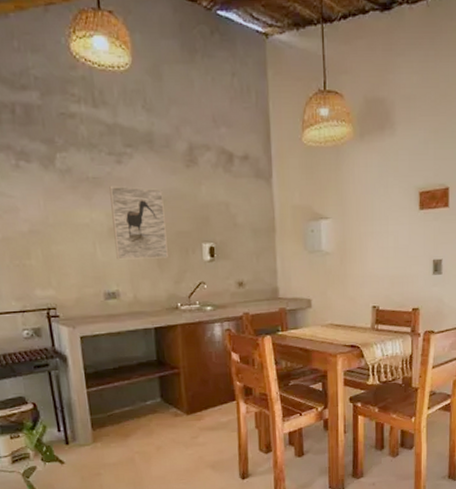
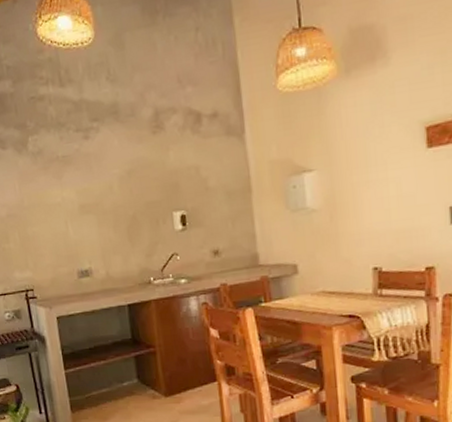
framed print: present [109,185,168,260] -> none [78,160,139,237]

